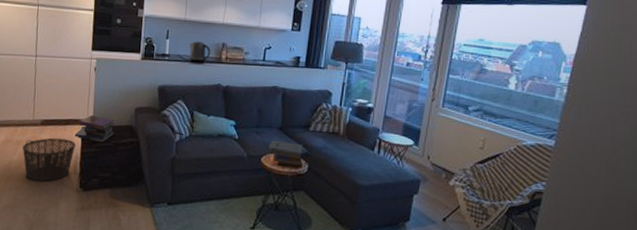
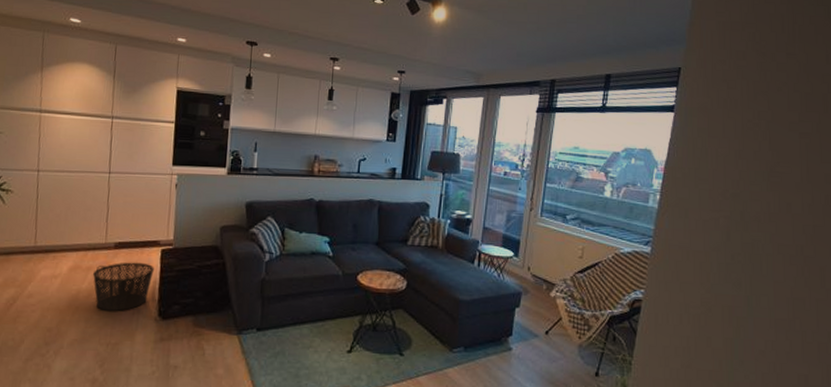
books: present [74,115,115,143] -> none [152,236,198,266]
kettle: present [189,41,211,65] -> none [279,154,303,178]
books: present [269,140,303,169] -> none [365,256,401,285]

